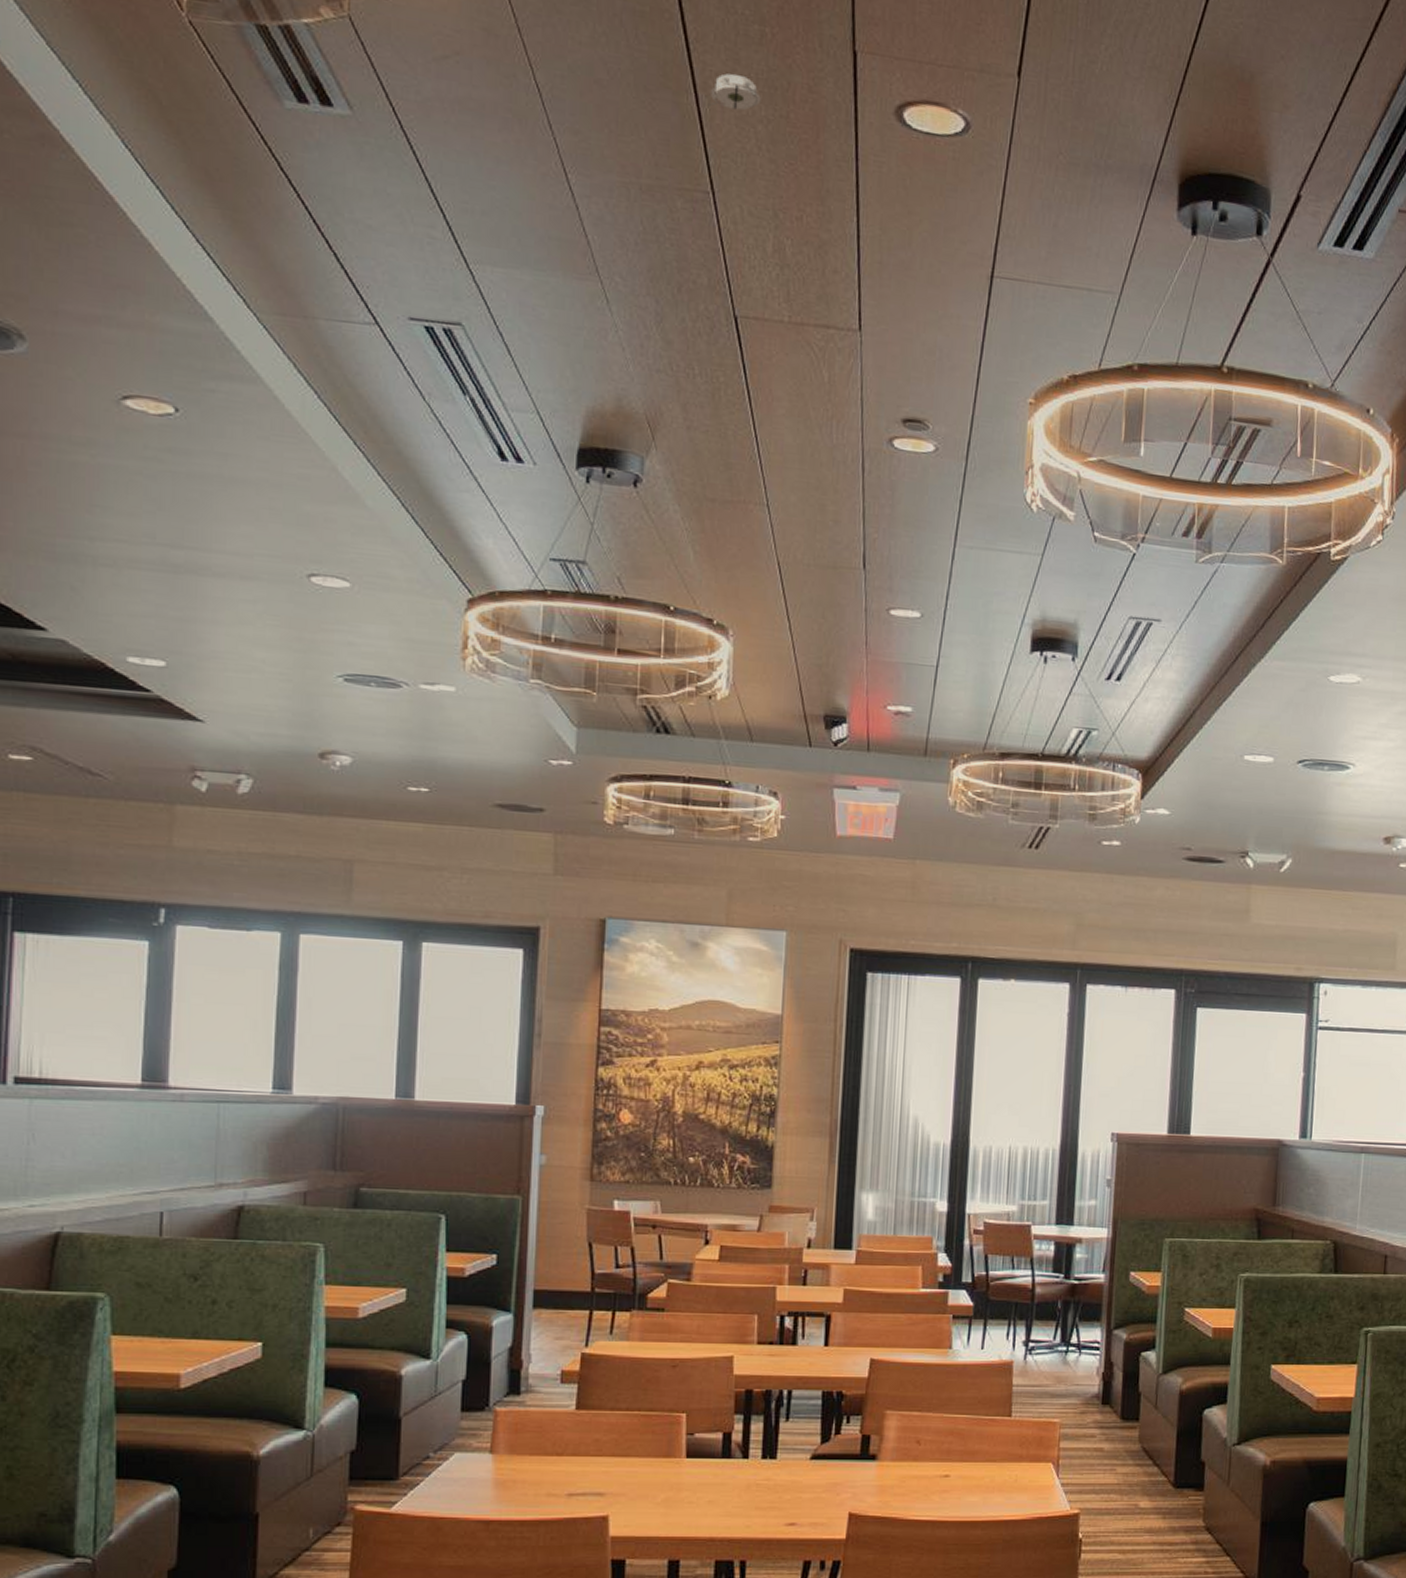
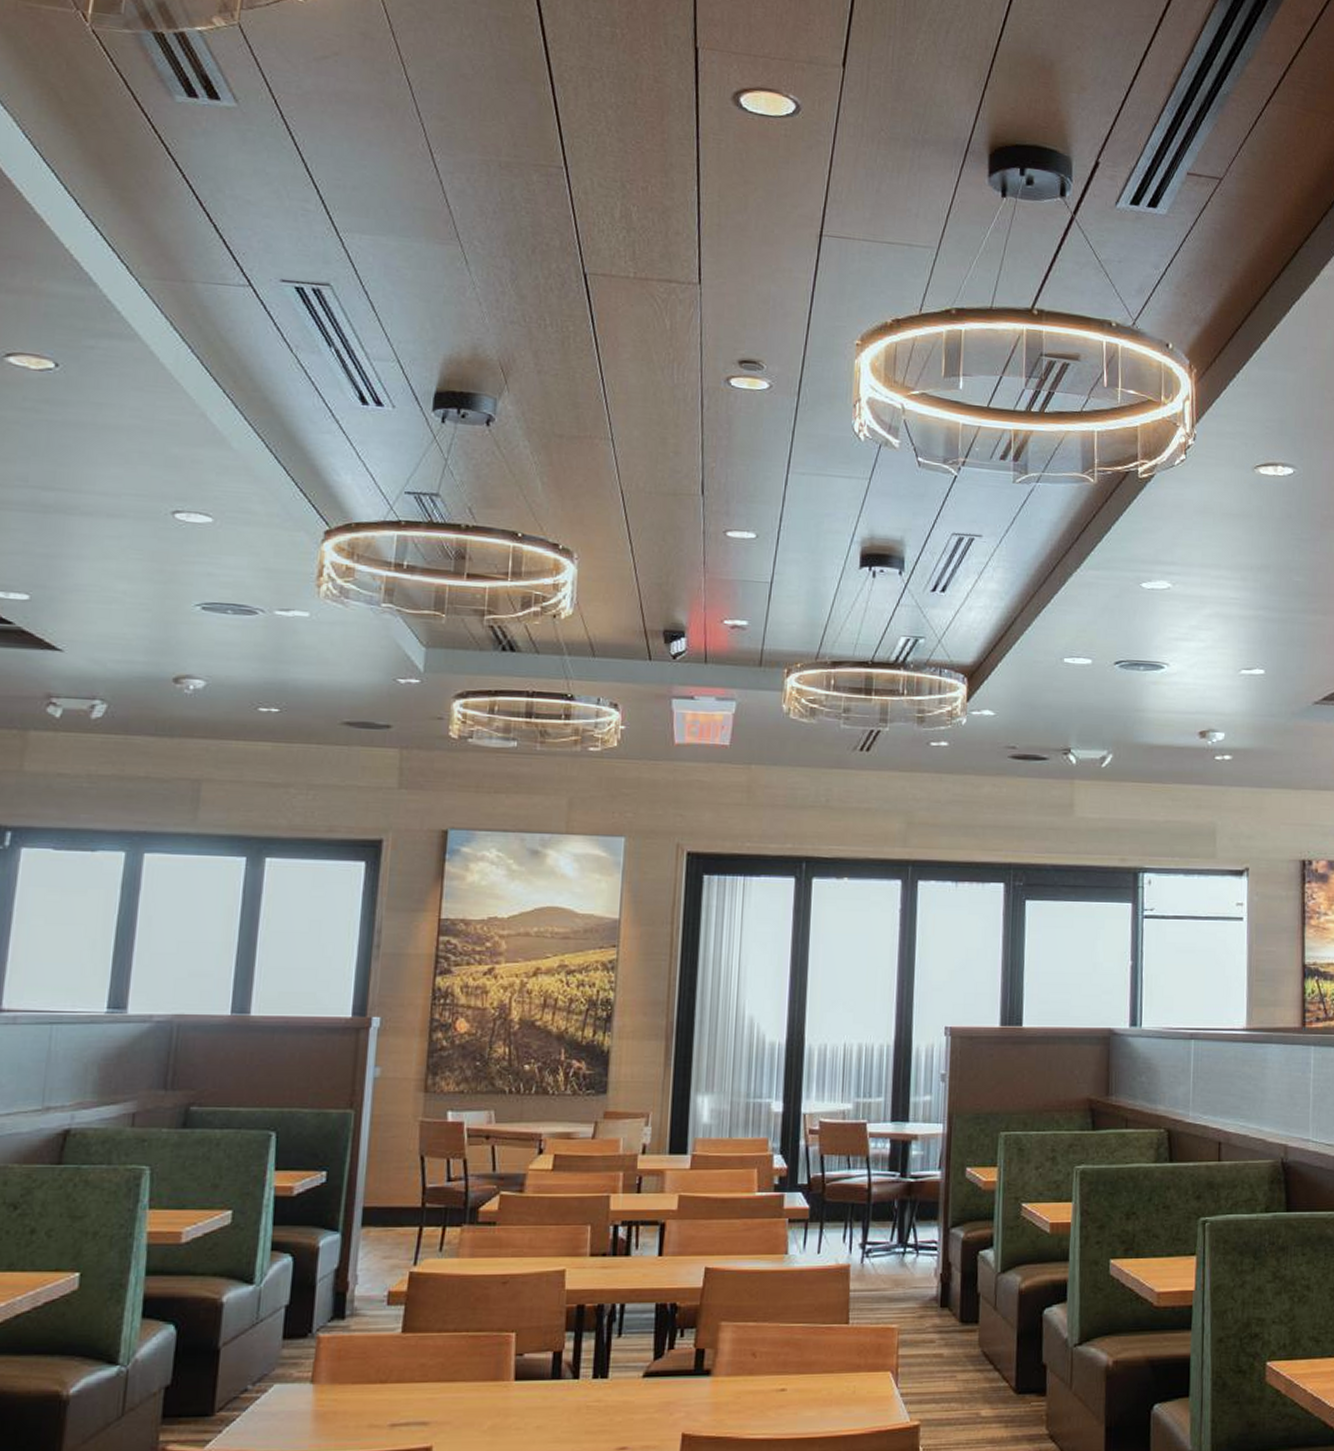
smoke detector: present [707,73,761,111] -> none [562,67,611,98]

